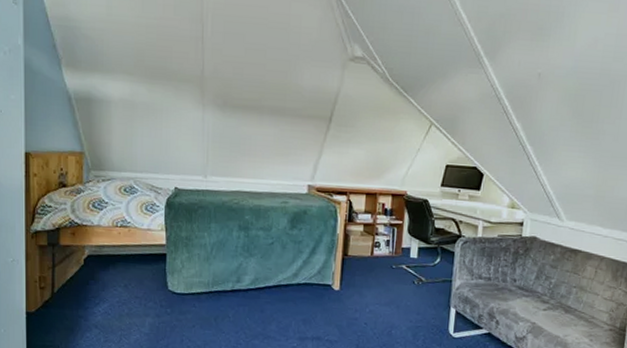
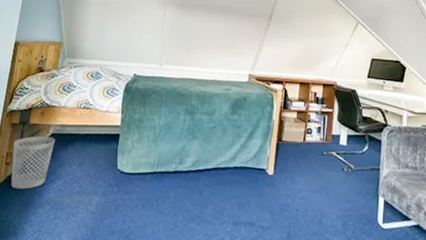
wastebasket: none [45,258,93,314] -> present [11,136,55,190]

